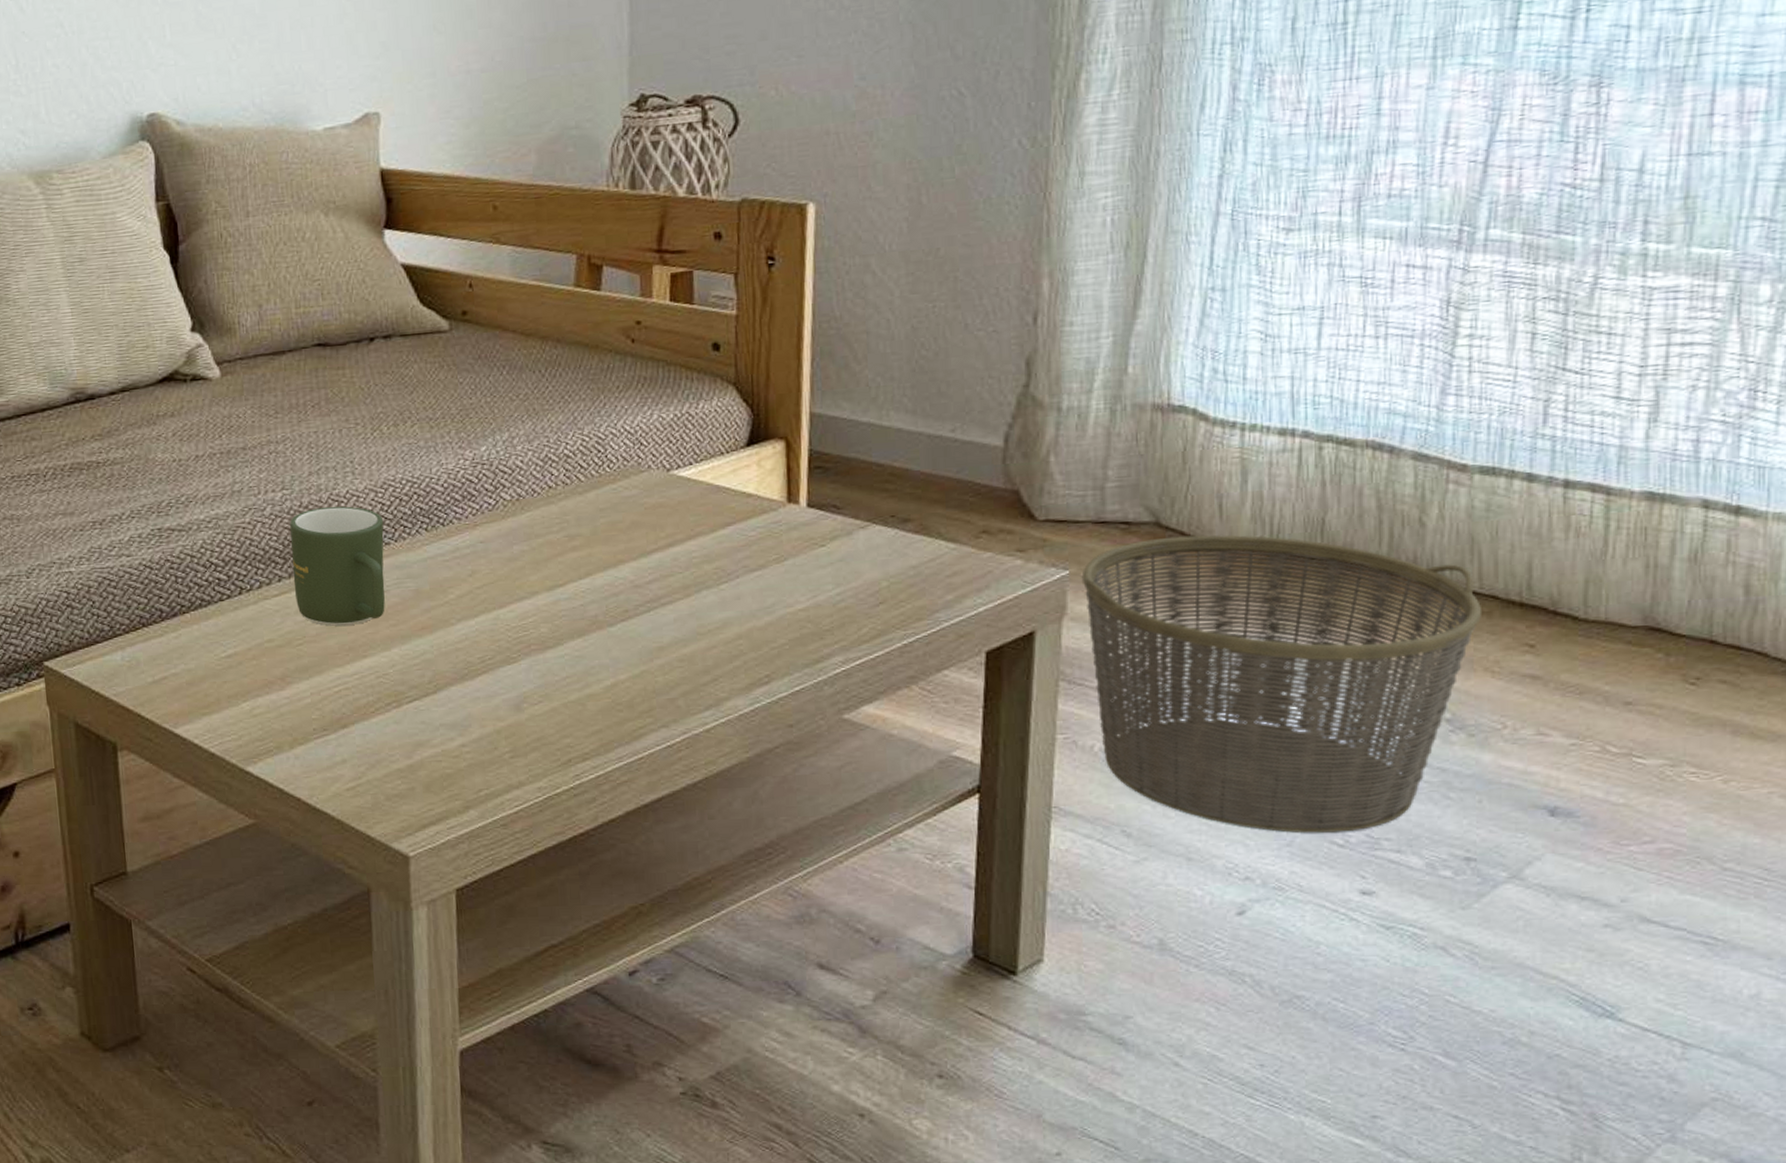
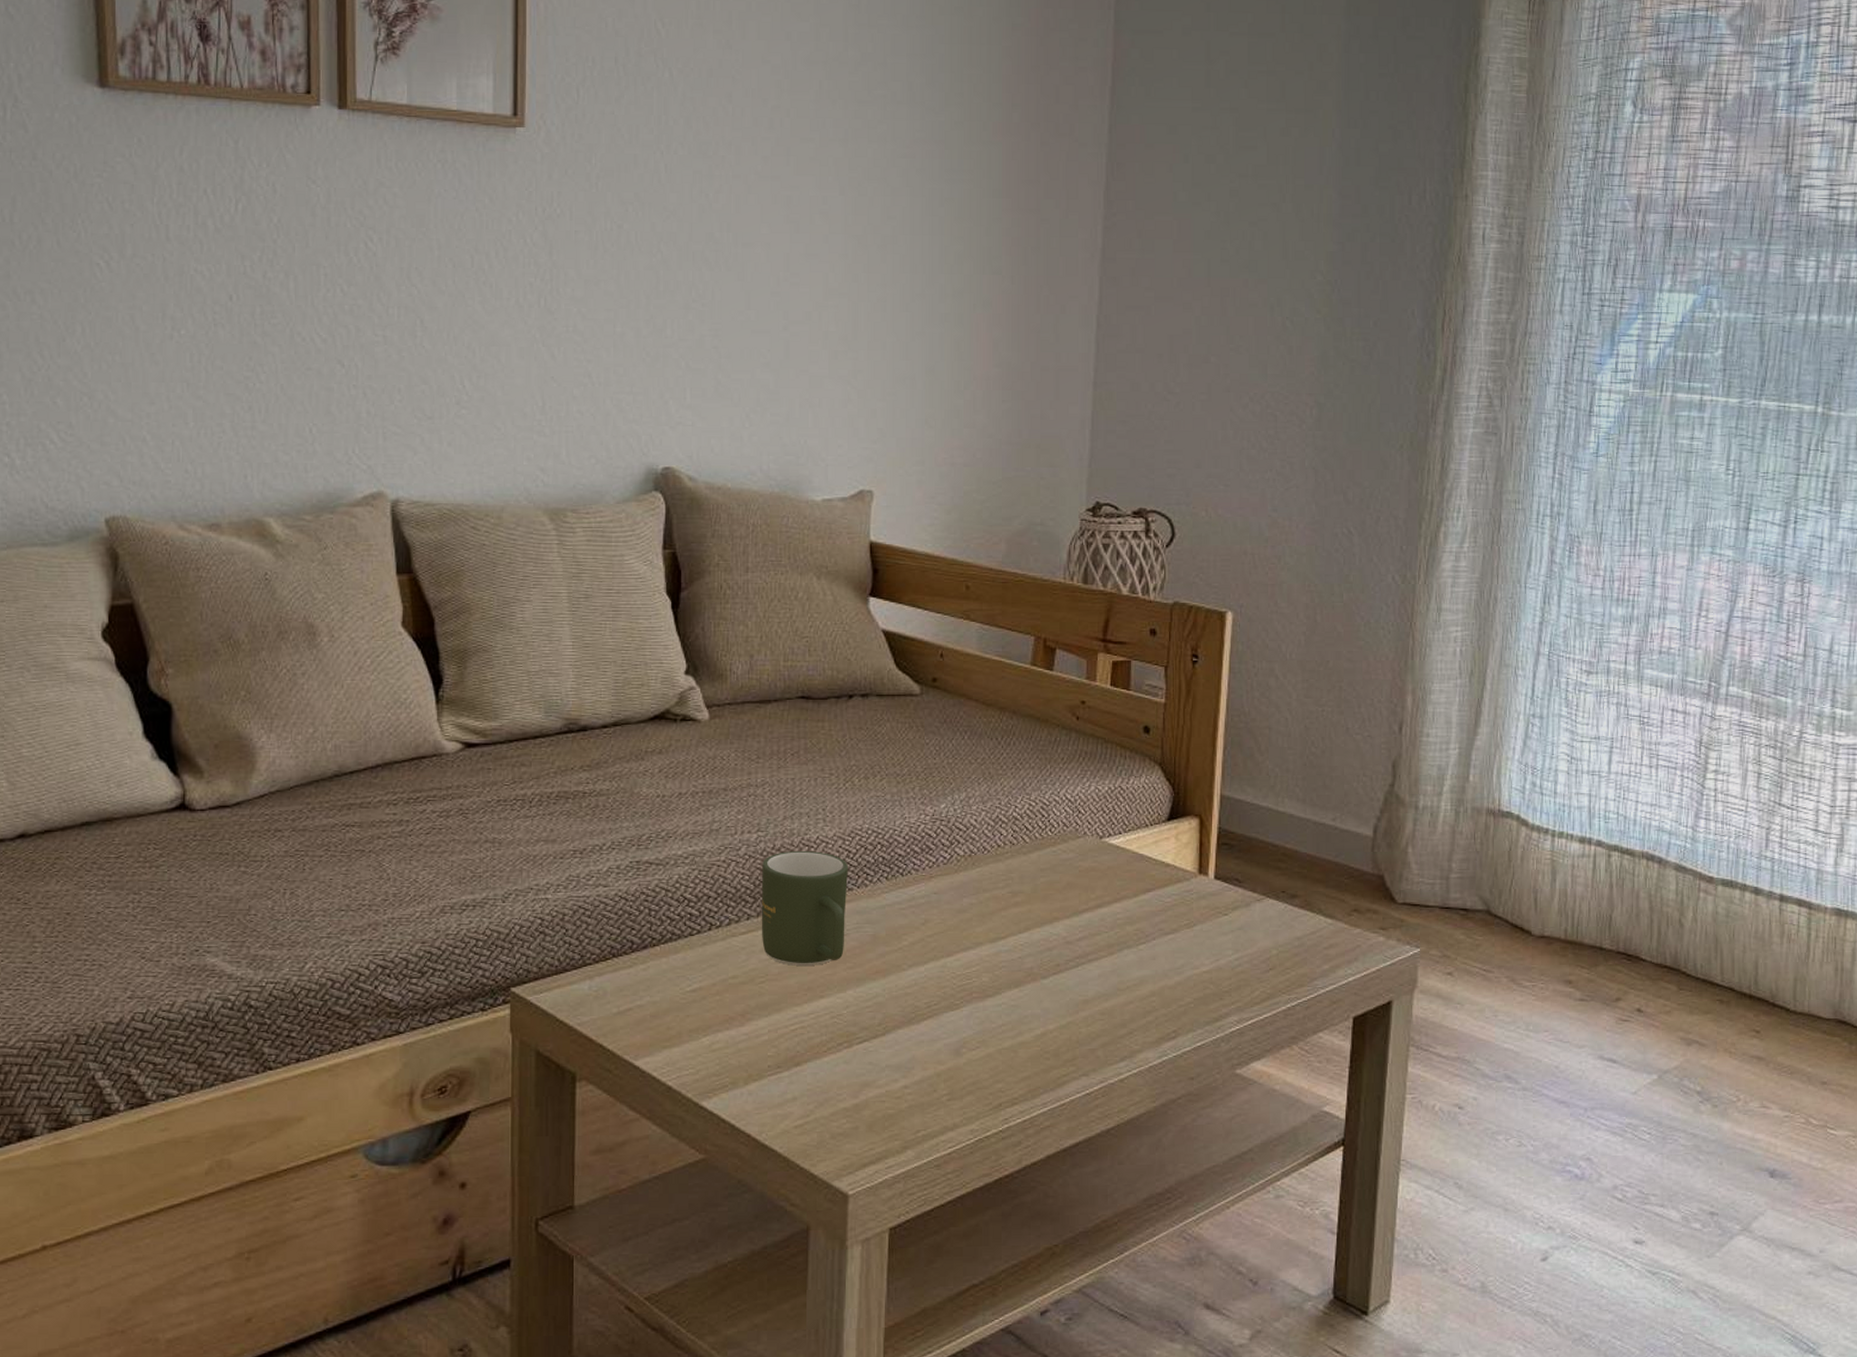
basket: present [1081,534,1483,833] -> none [1429,924,1723,1188]

